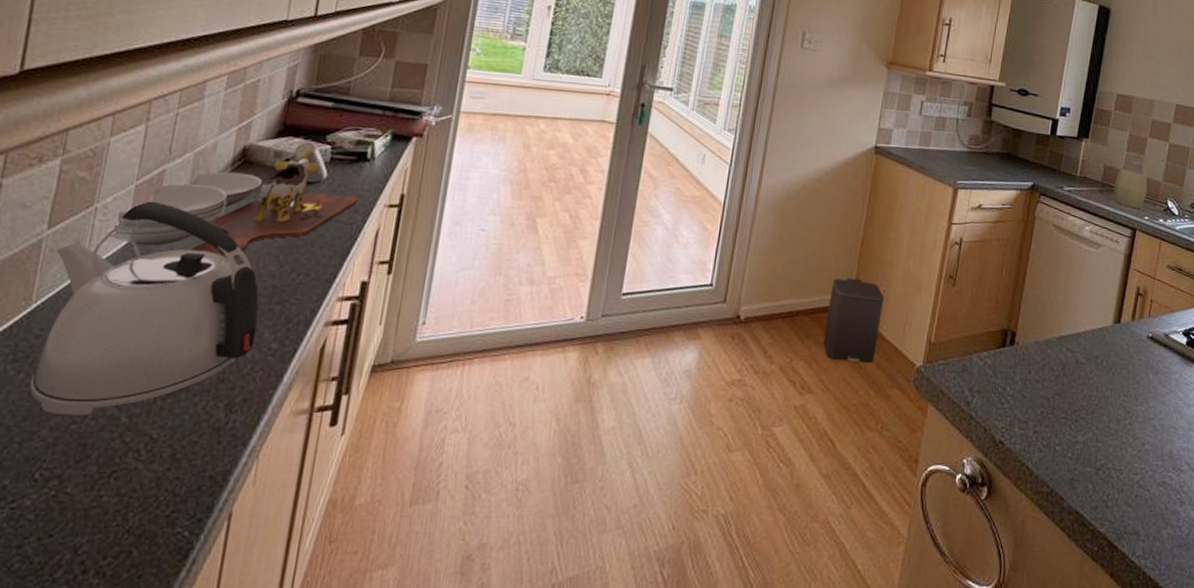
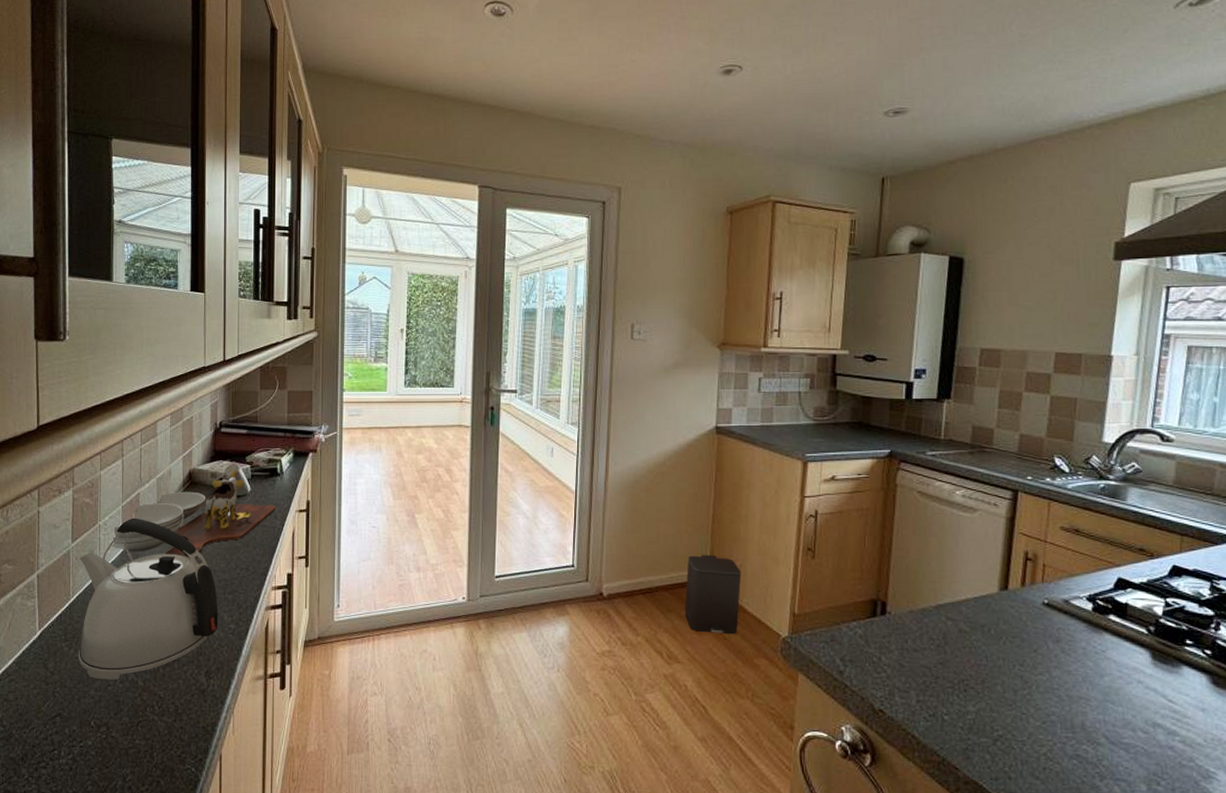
soap dispenser: present [1114,161,1148,209] -> none [986,418,1028,469]

